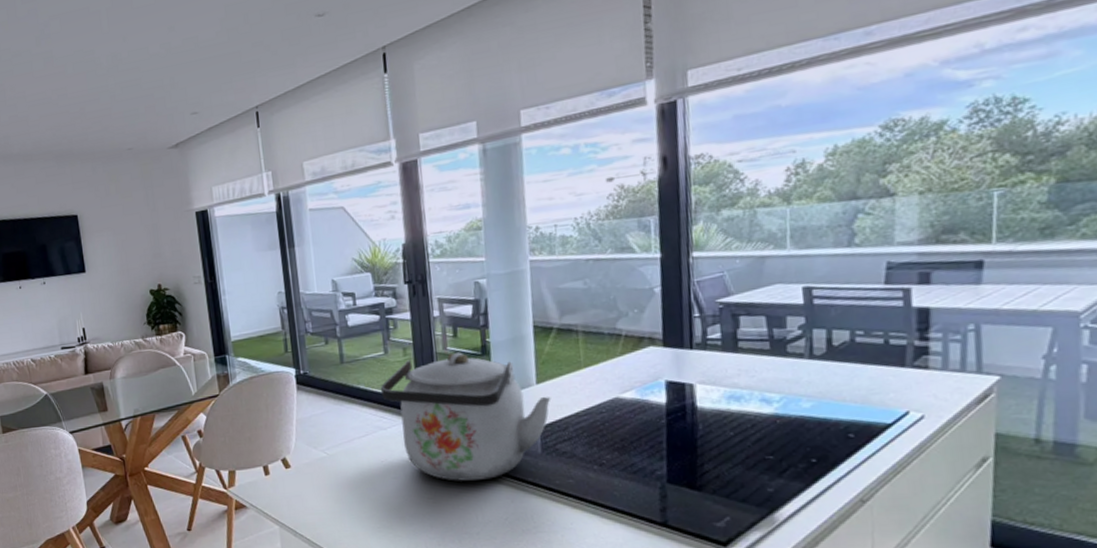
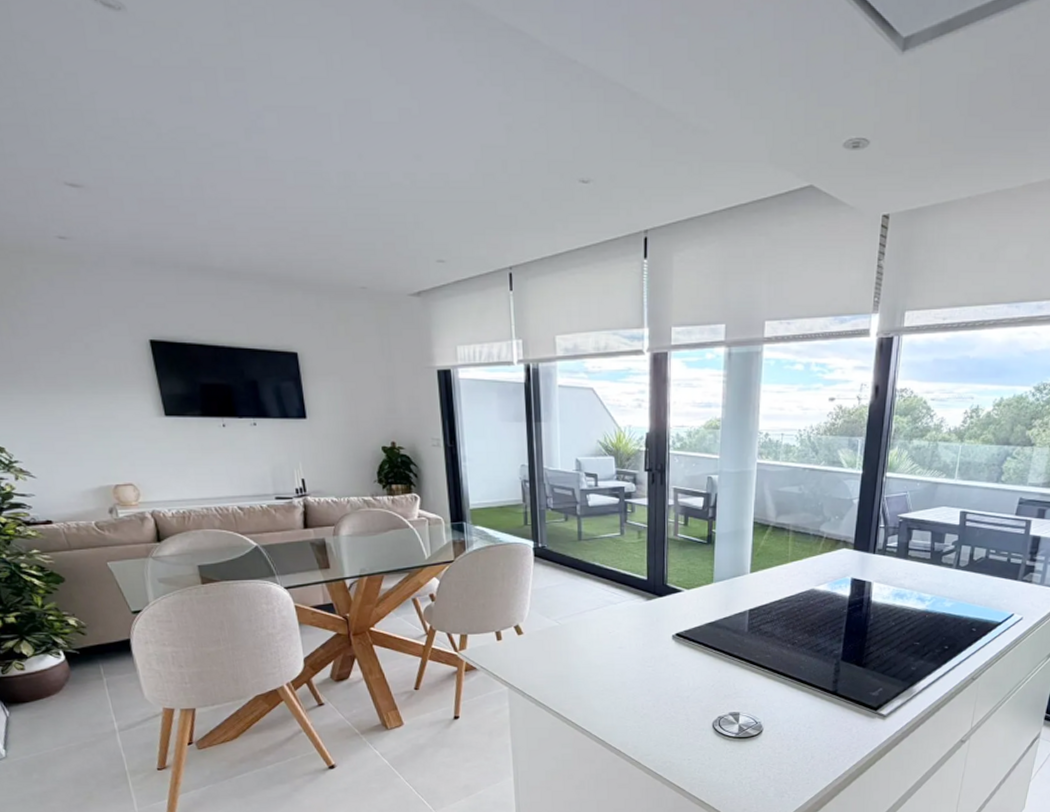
kettle: present [380,352,551,481] -> none [614,539,761,653]

